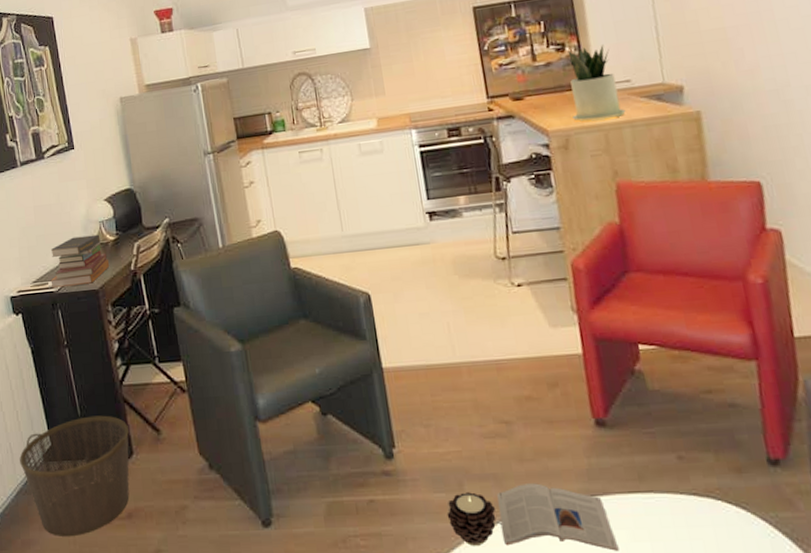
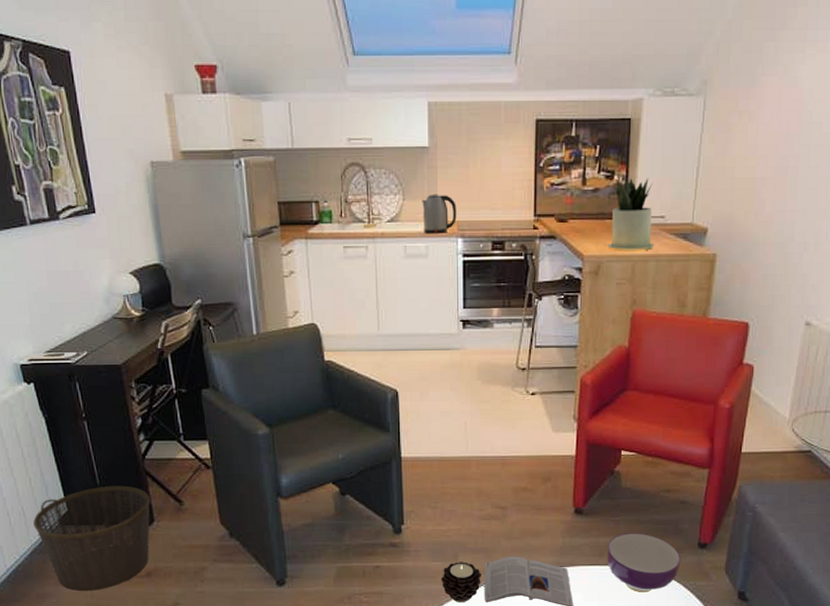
books: present [50,234,110,289] -> none [67,308,135,360]
kettle: none [370,90,407,129] -> present [422,194,457,233]
bowl: none [646,448,750,531] -> present [606,533,681,594]

